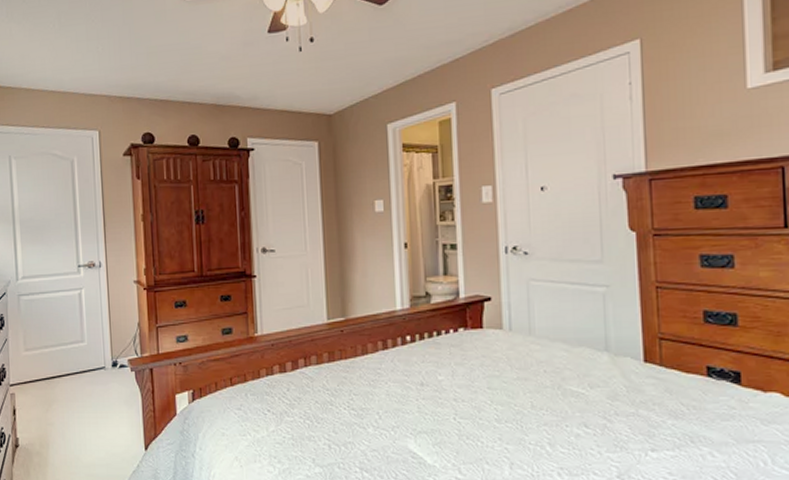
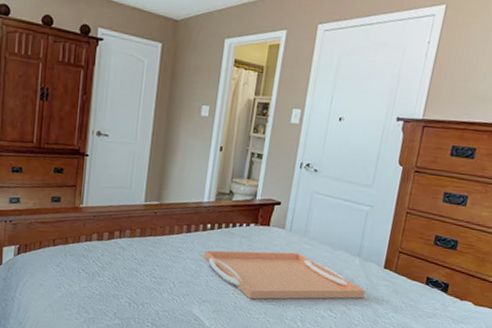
serving tray: none [409,357,627,423] -> present [204,250,366,300]

